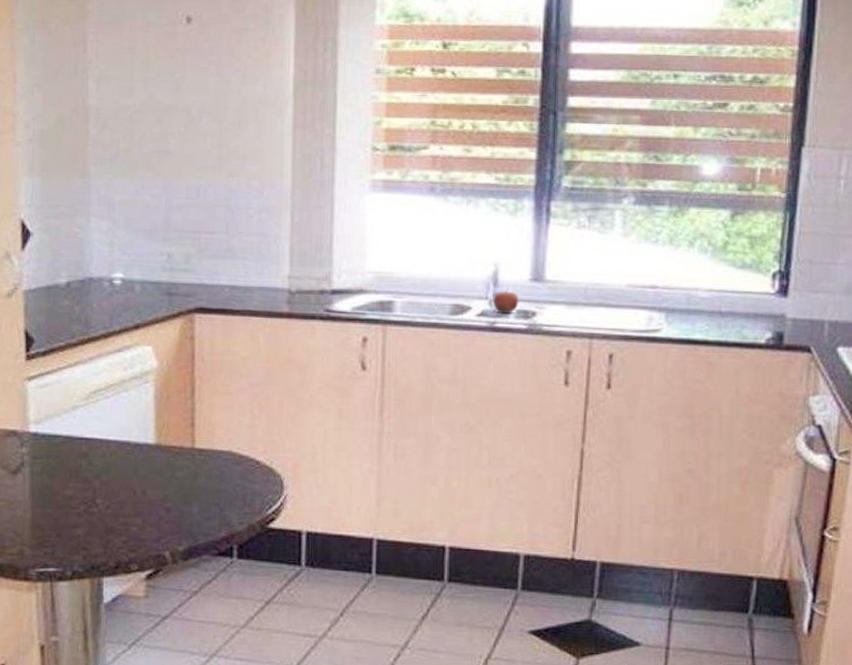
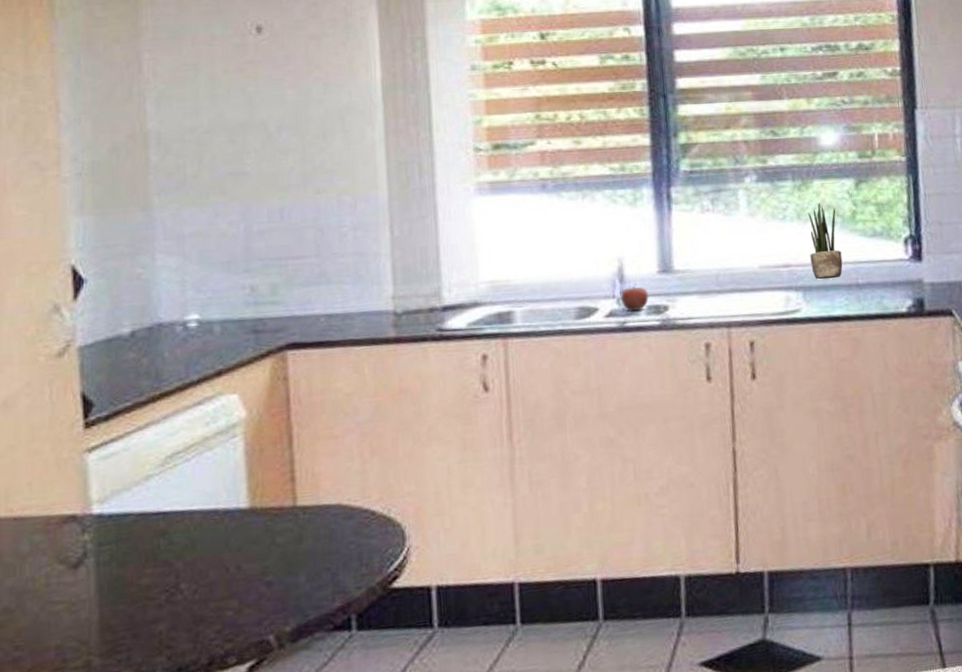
potted plant: none [677,230,709,304] -> present [808,202,843,280]

